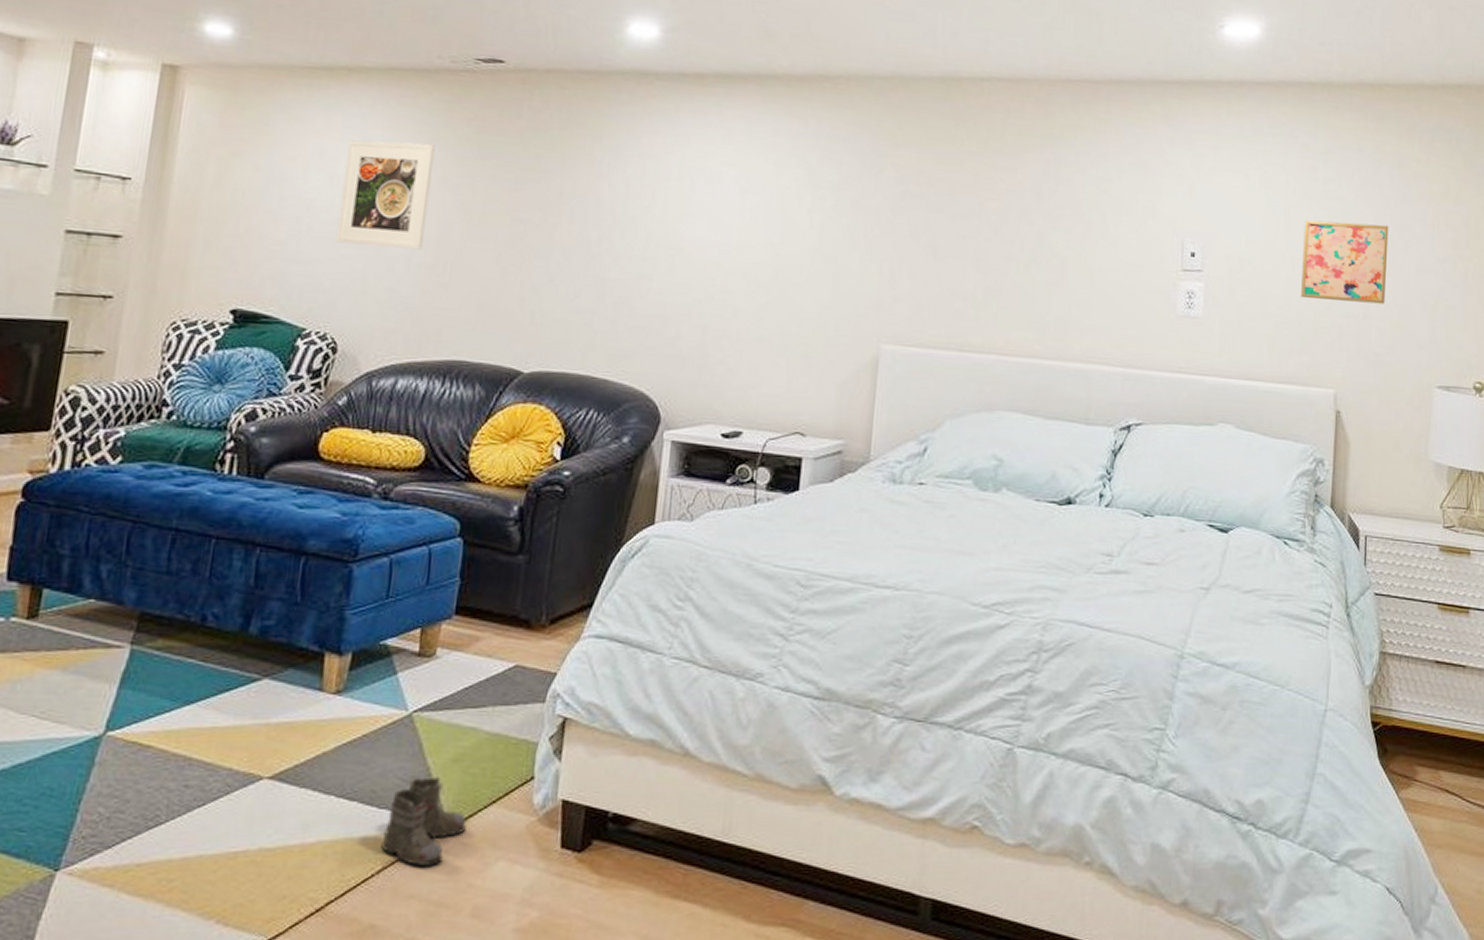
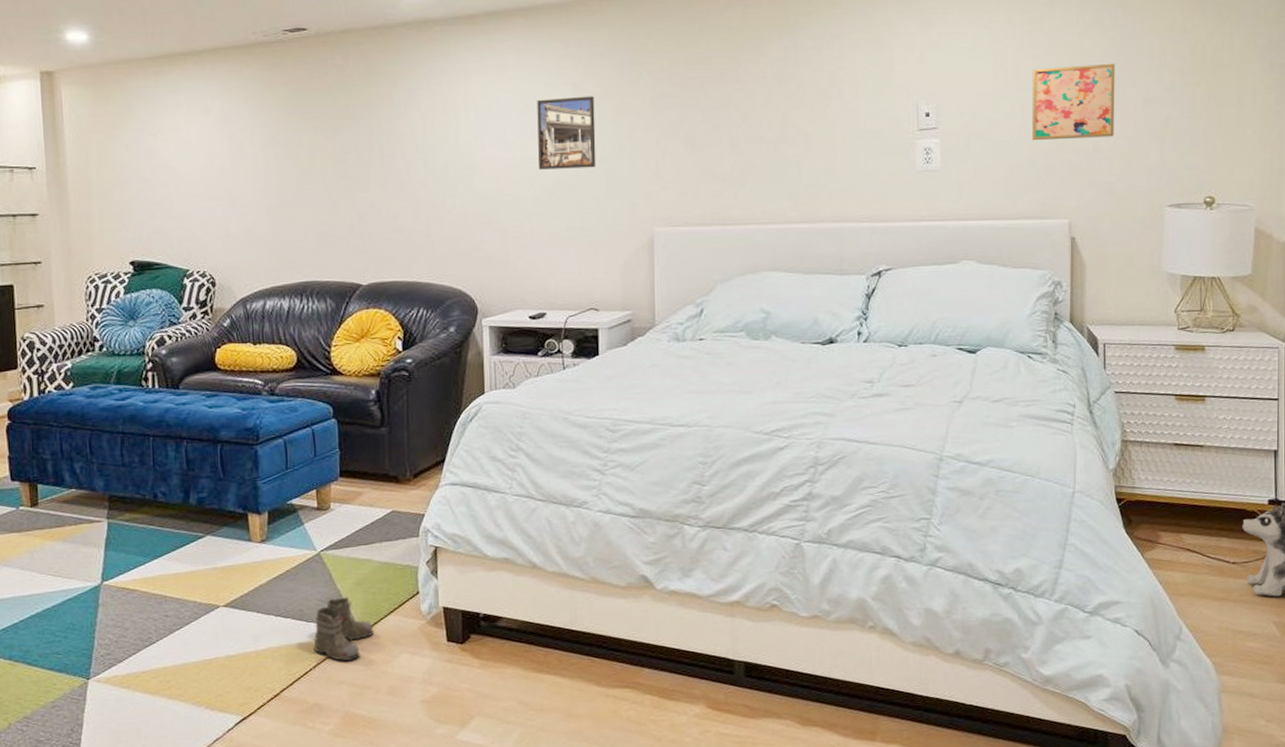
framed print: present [335,140,435,250] -> none [195,108,267,198]
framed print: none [756,180,830,266] -> present [537,96,596,170]

